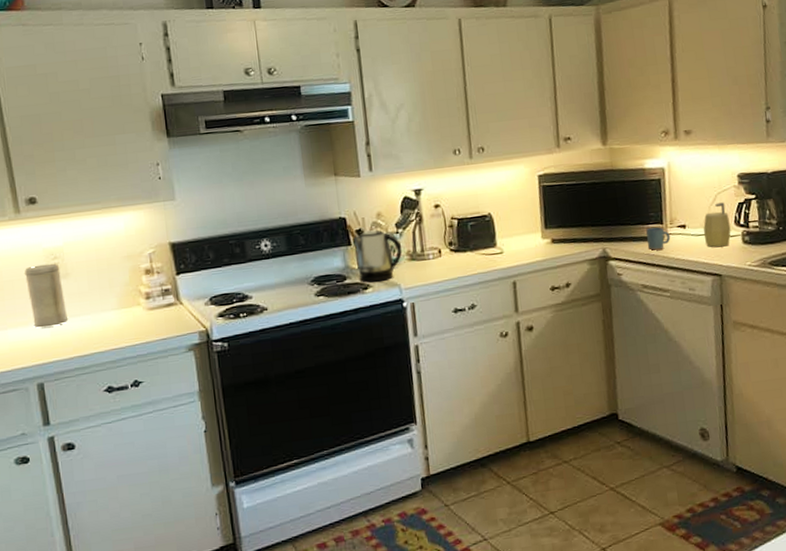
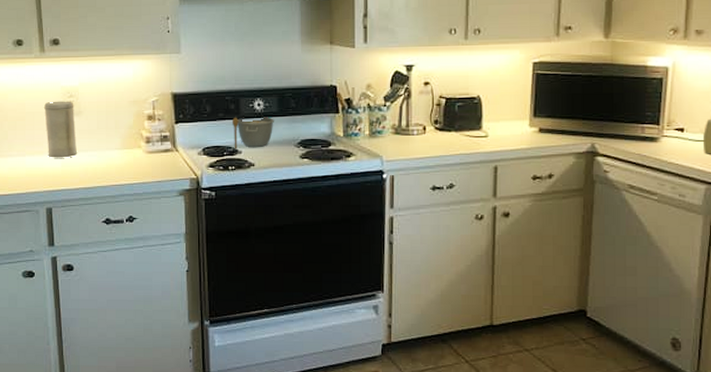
cooking pot: none [239,257,284,295] -> present [233,117,274,149]
kettle: present [354,230,403,282] -> none [343,101,388,151]
mug: present [646,227,671,251] -> none [639,127,666,151]

